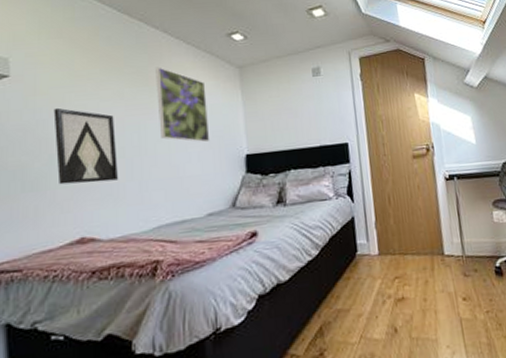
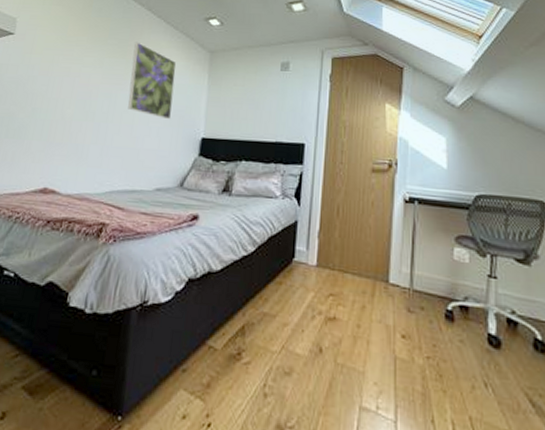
wall art: present [53,107,118,185] -> none [35,67,91,141]

